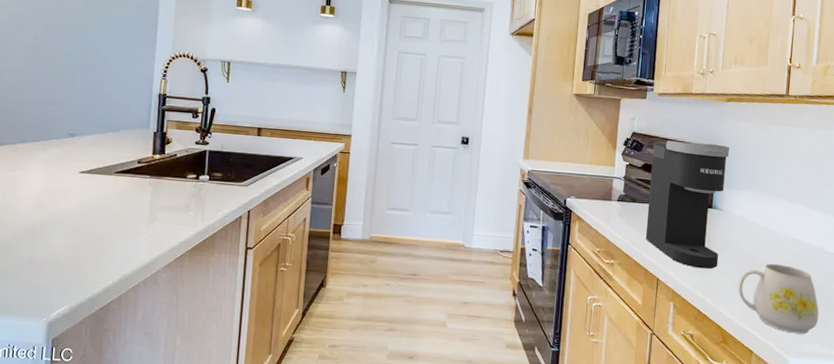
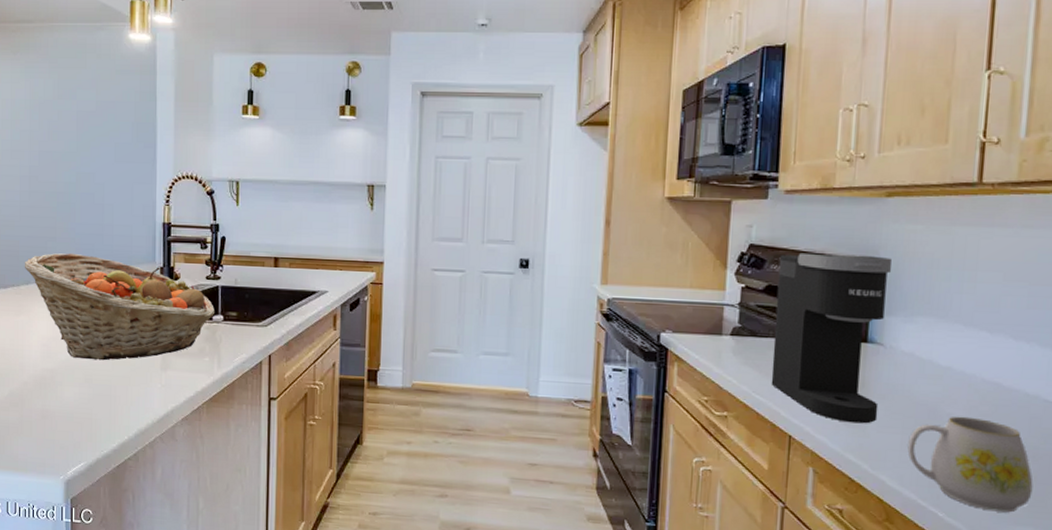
fruit basket: none [21,116,202,214] -> present [24,253,214,361]

